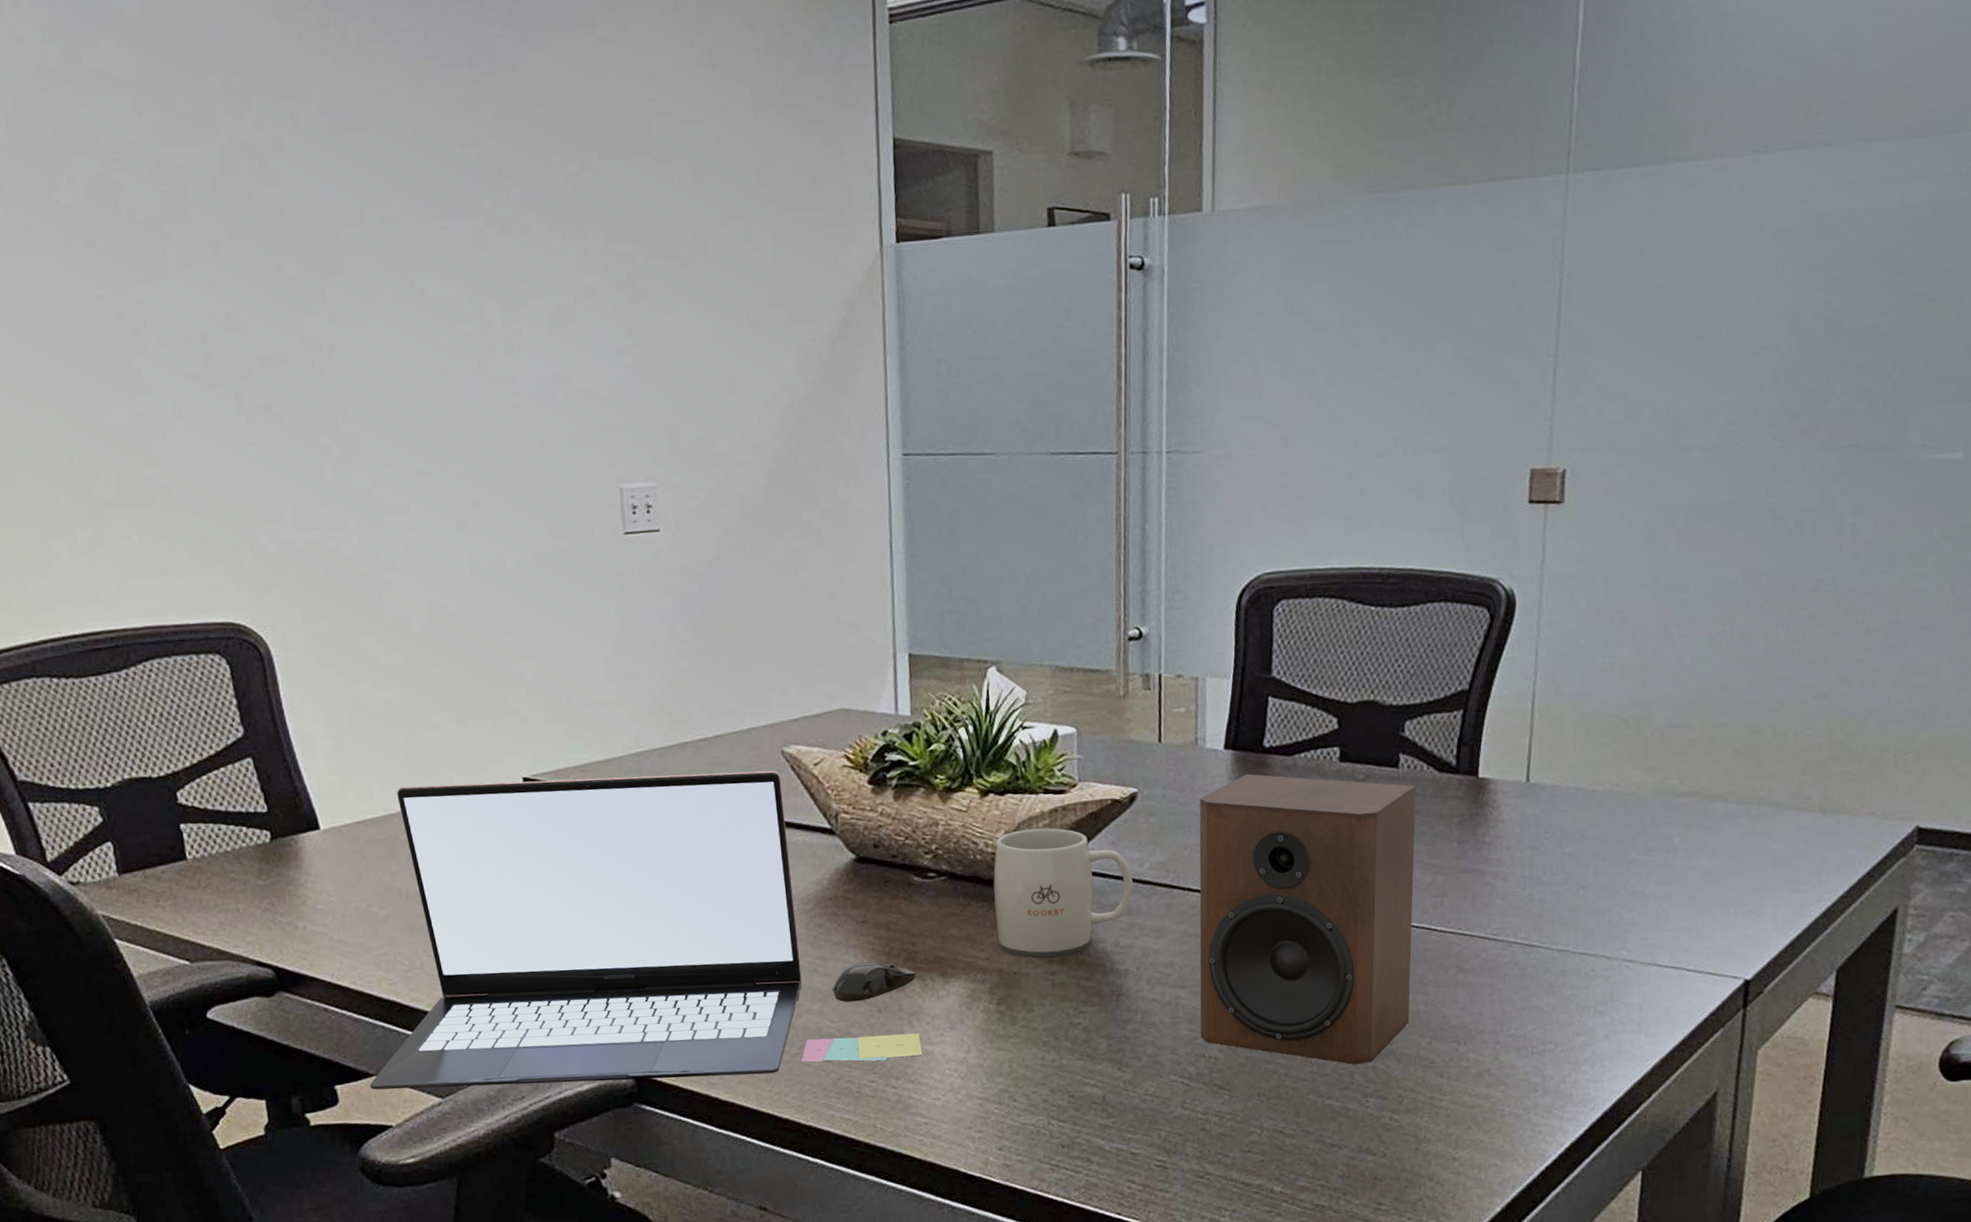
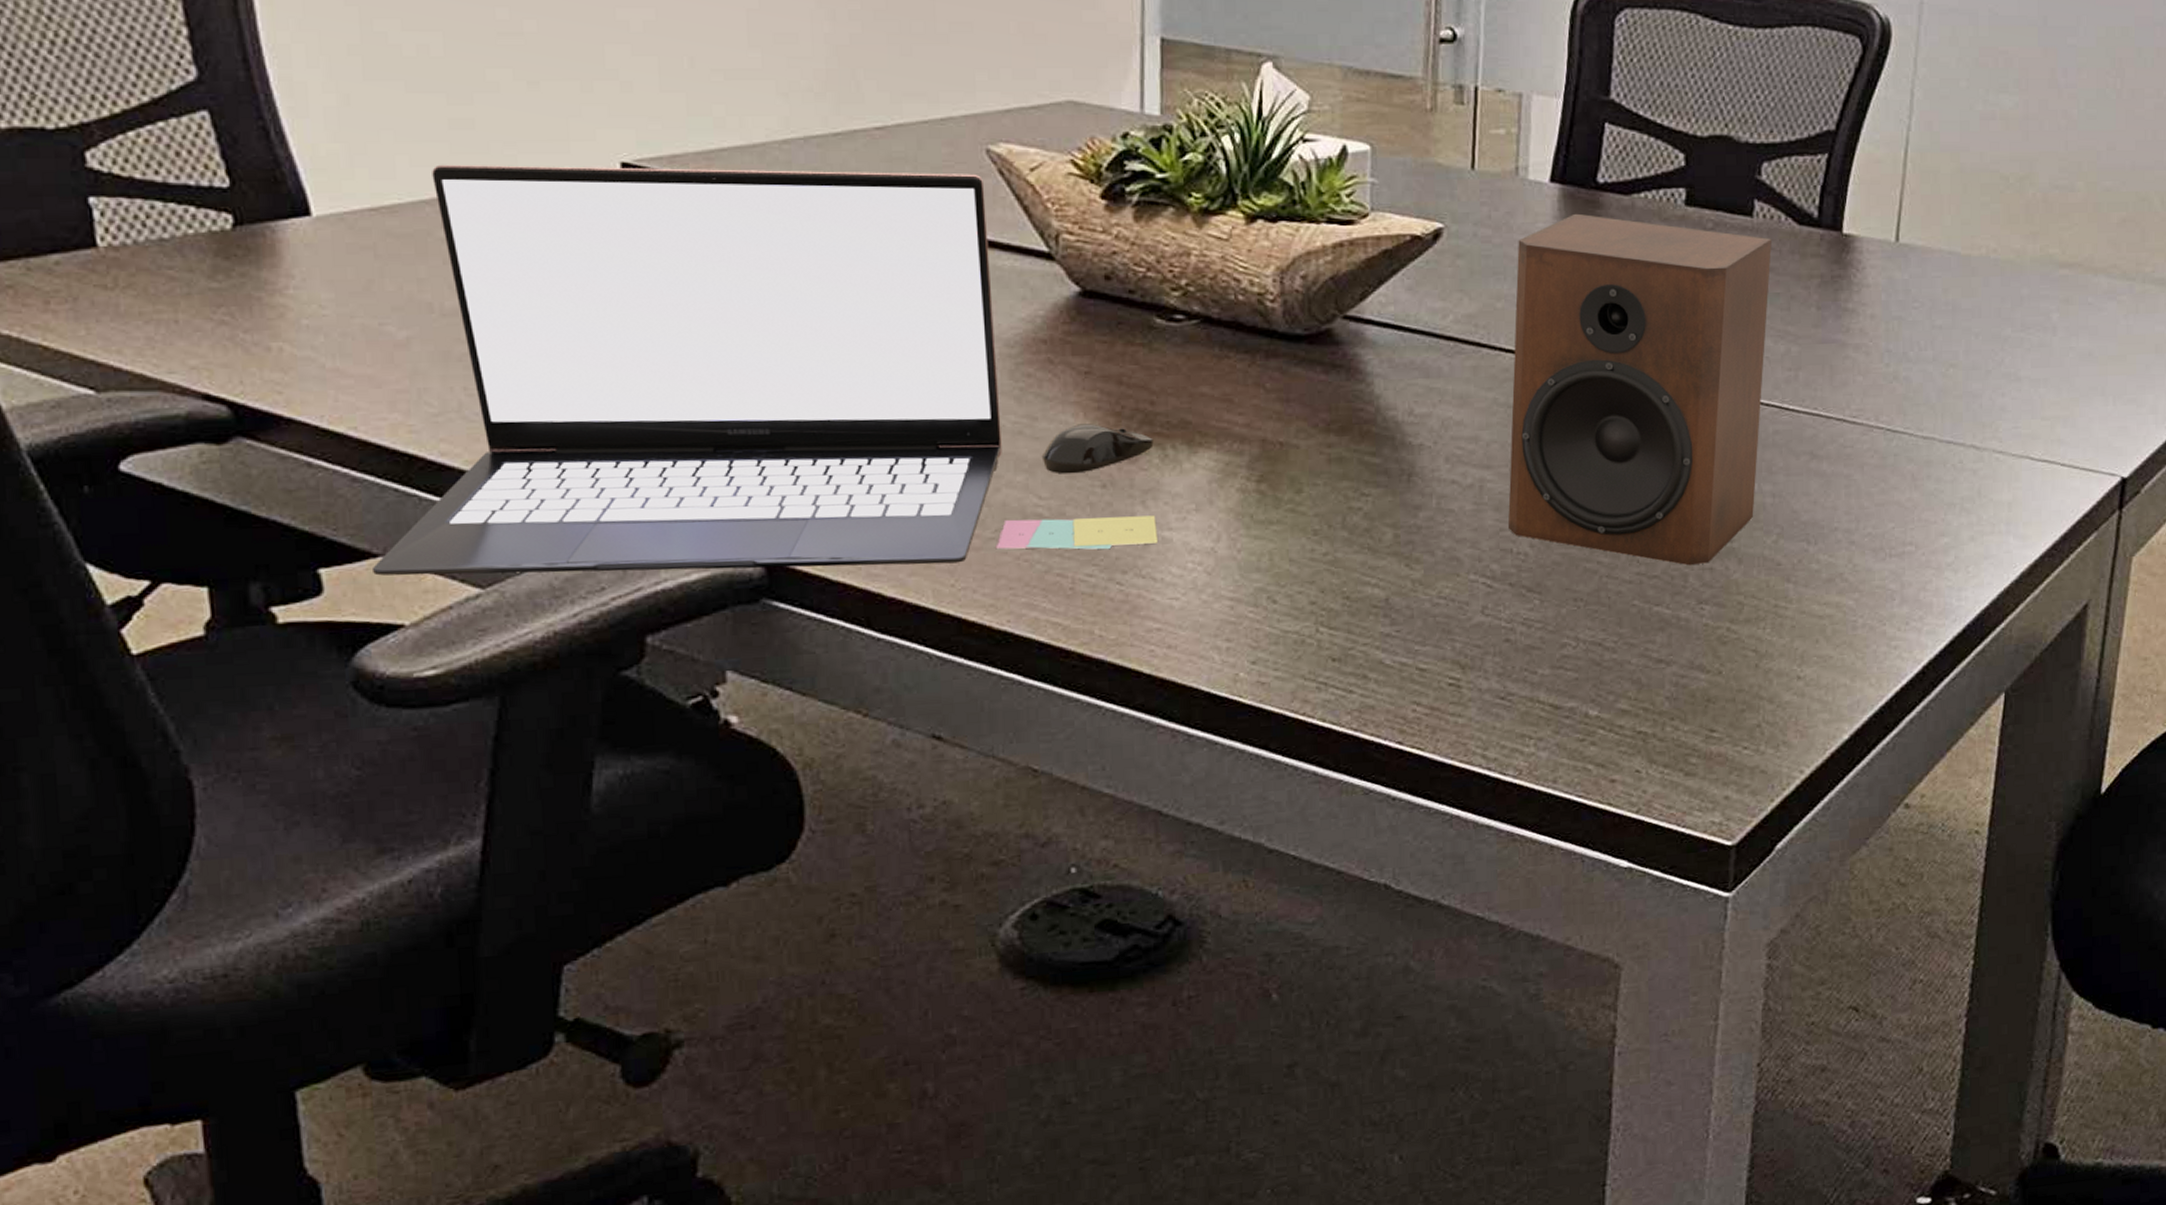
mug: present [993,828,1134,959] -> none [1258,266,1434,427]

